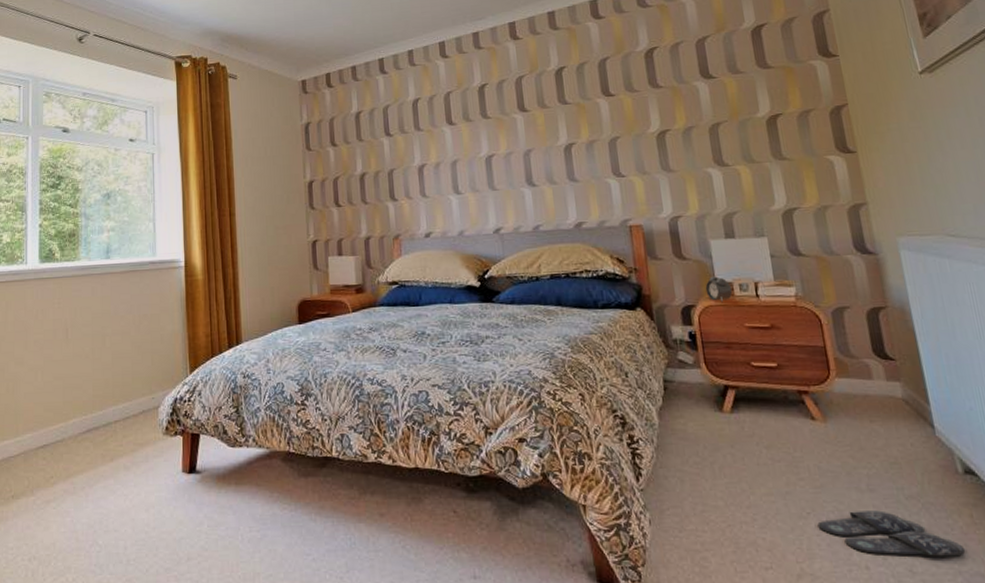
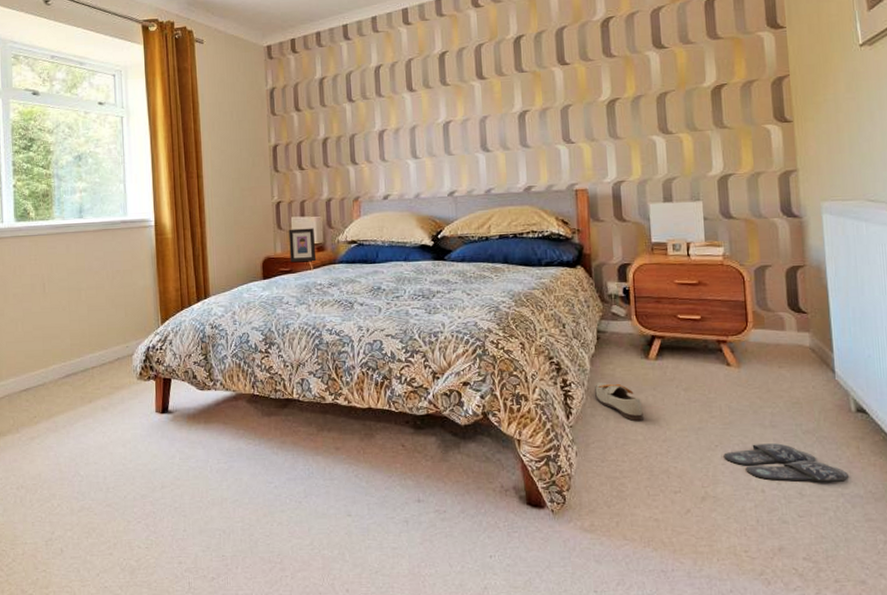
picture frame: none [325,268,356,306] -> present [288,228,317,263]
shoe: none [664,439,723,483] -> present [594,382,644,421]
alarm clock: present [705,276,733,303] -> none [641,237,666,262]

